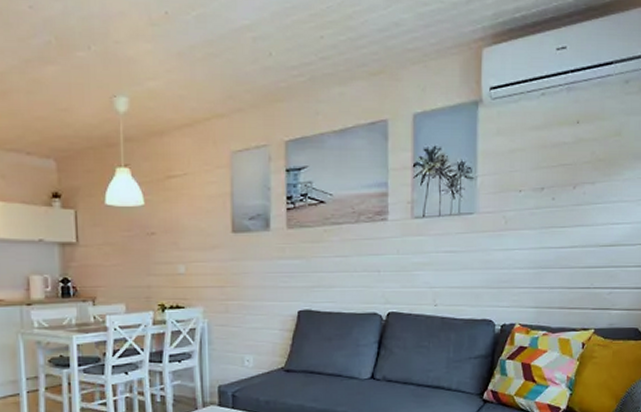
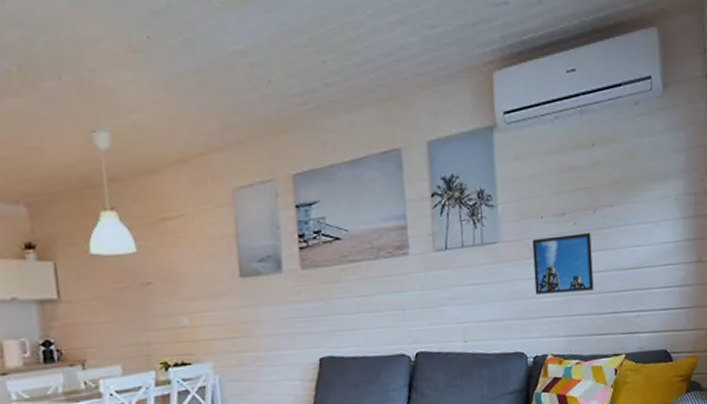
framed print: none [508,209,569,265] -> present [532,233,594,295]

